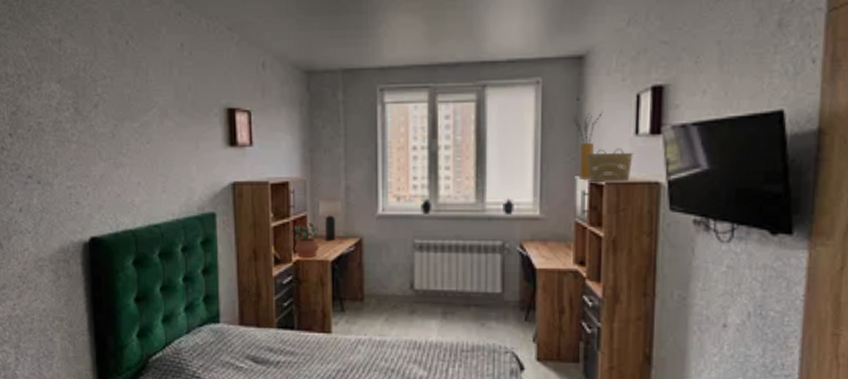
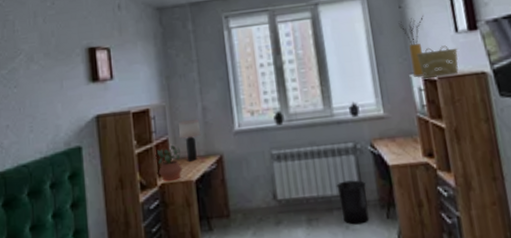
waste bin: none [478,279,508,323] -> present [337,180,369,225]

